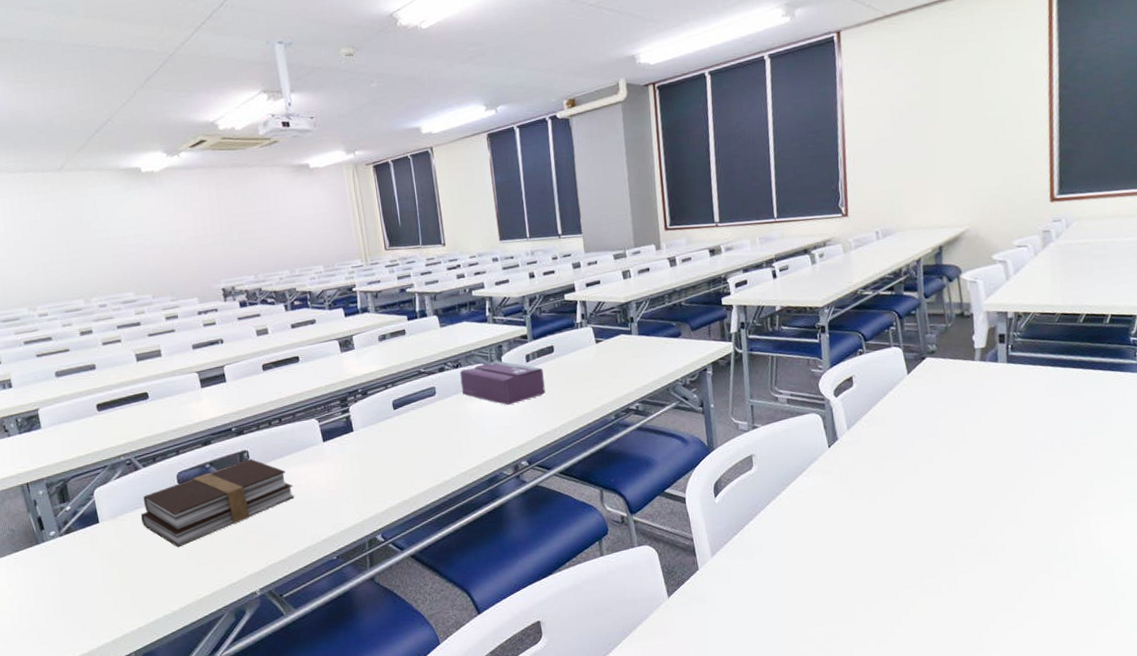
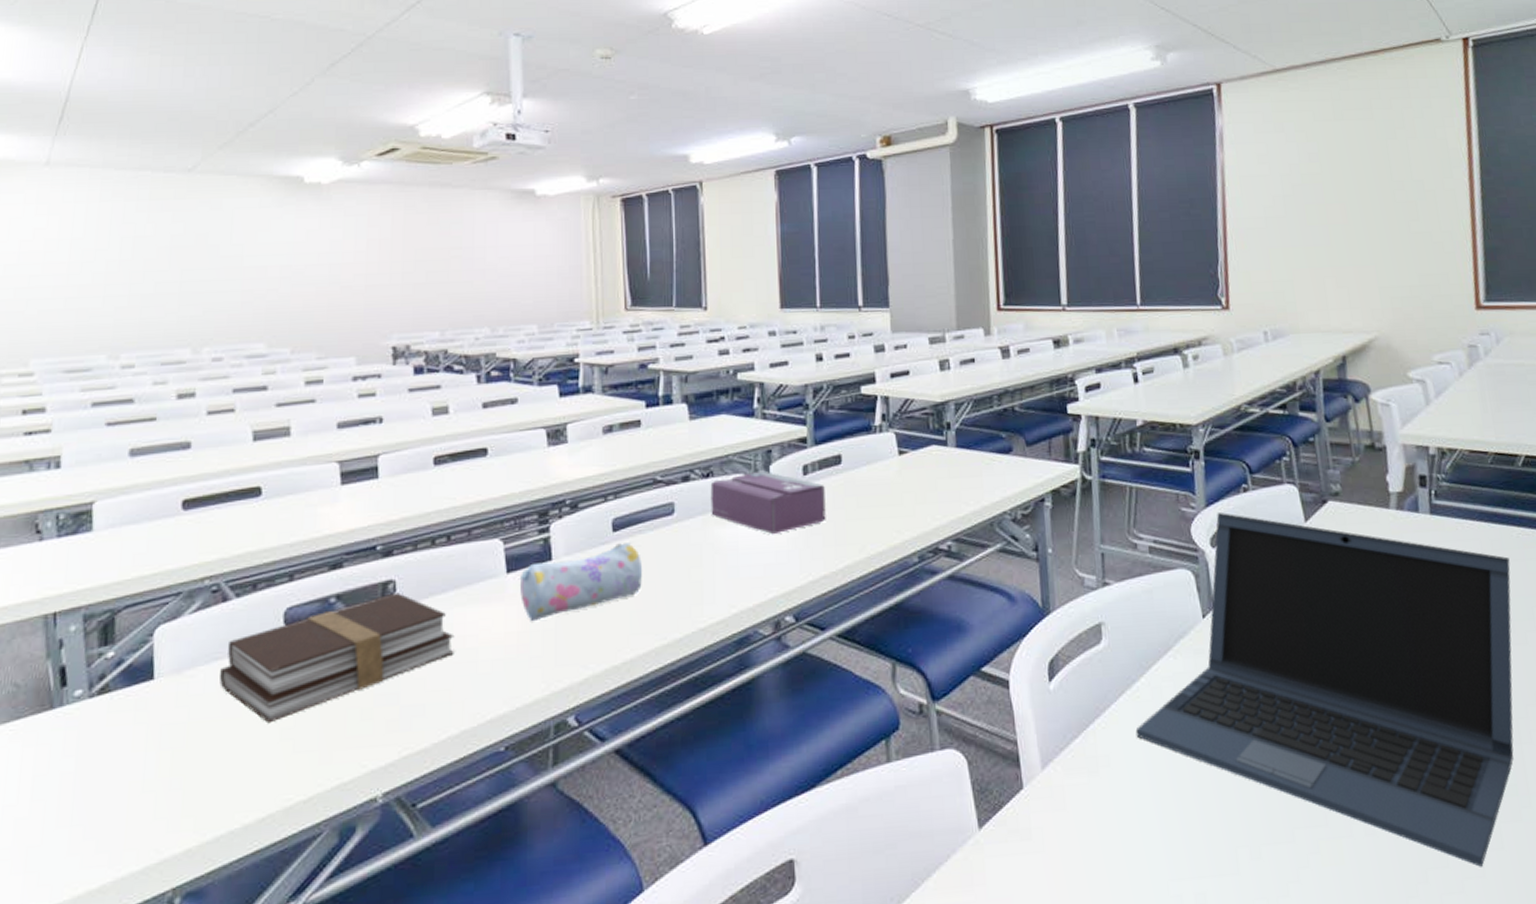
pencil case: none [333,416,418,474] -> present [520,543,643,622]
laptop: none [779,371,1070,610] -> present [1135,513,1514,867]

